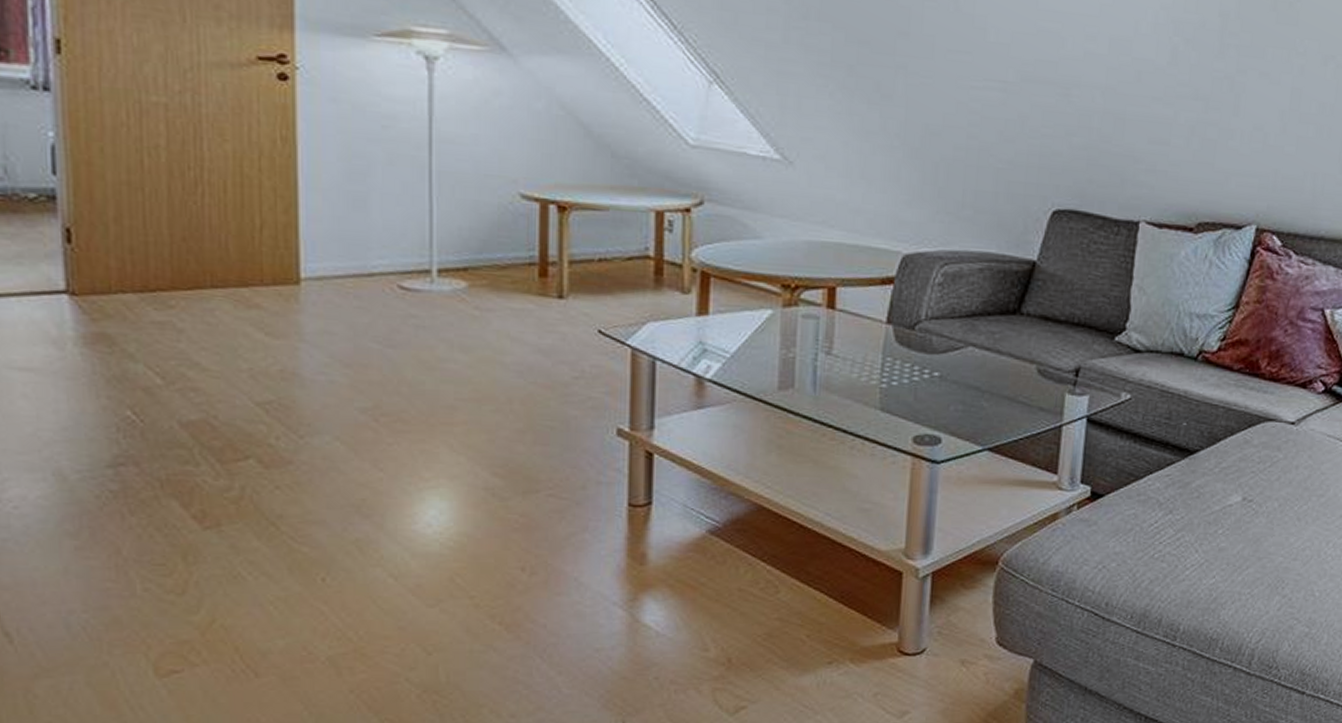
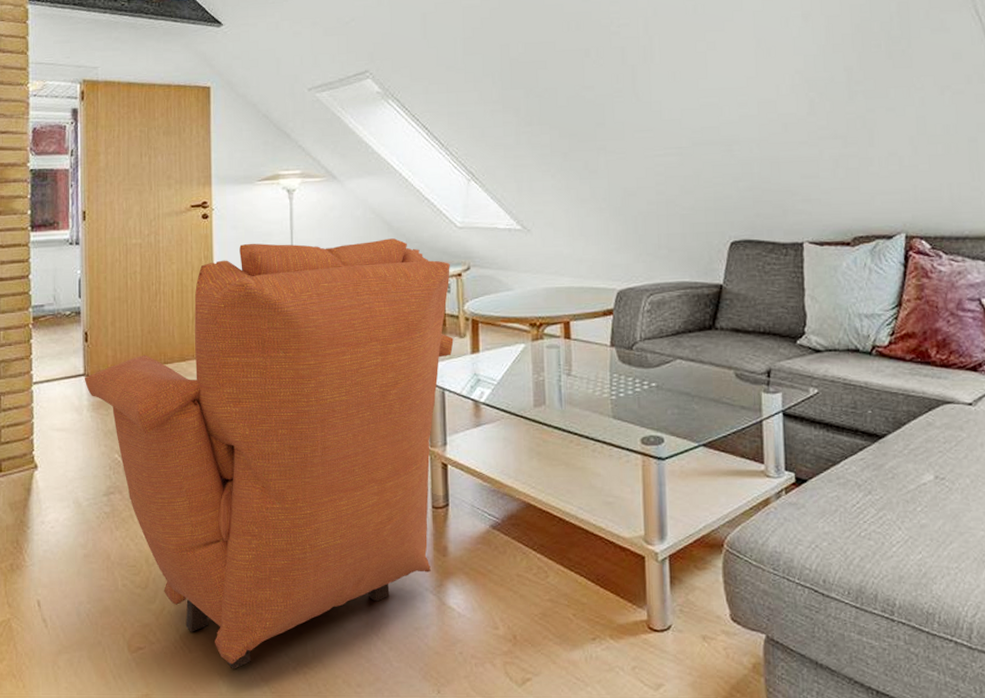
armchair: none [66,126,675,698] -> present [84,238,454,669]

